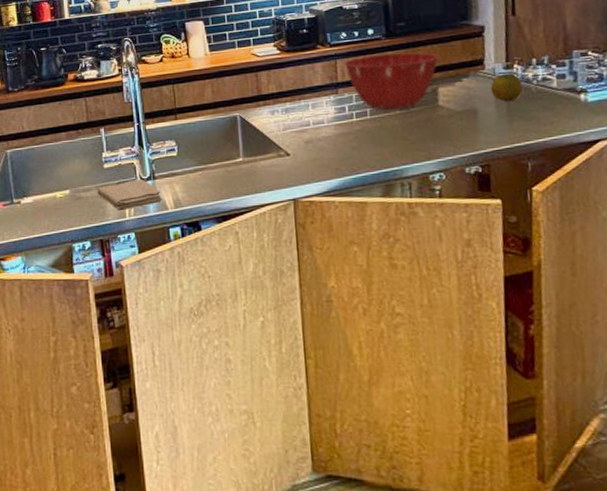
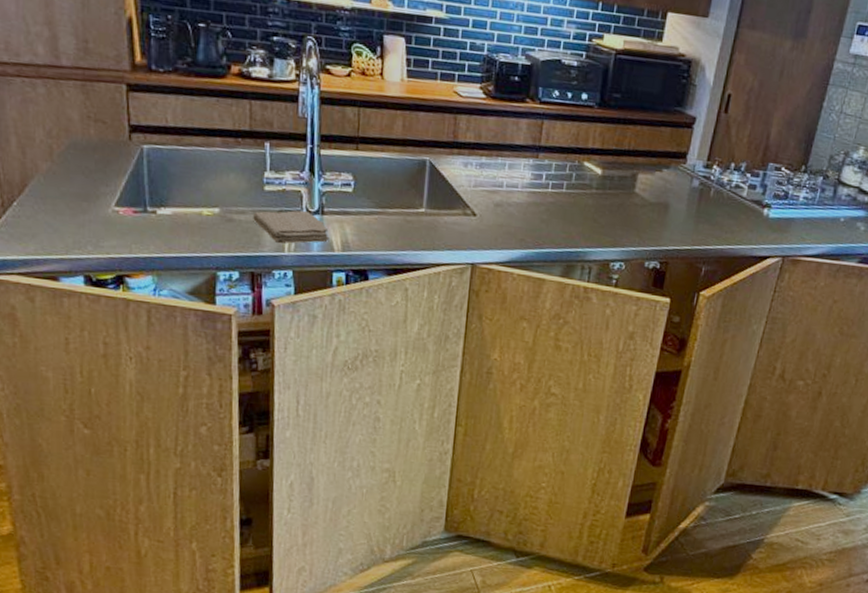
mixing bowl: present [343,52,439,111] -> none [550,122,647,190]
fruit: present [491,73,523,101] -> none [686,172,717,202]

